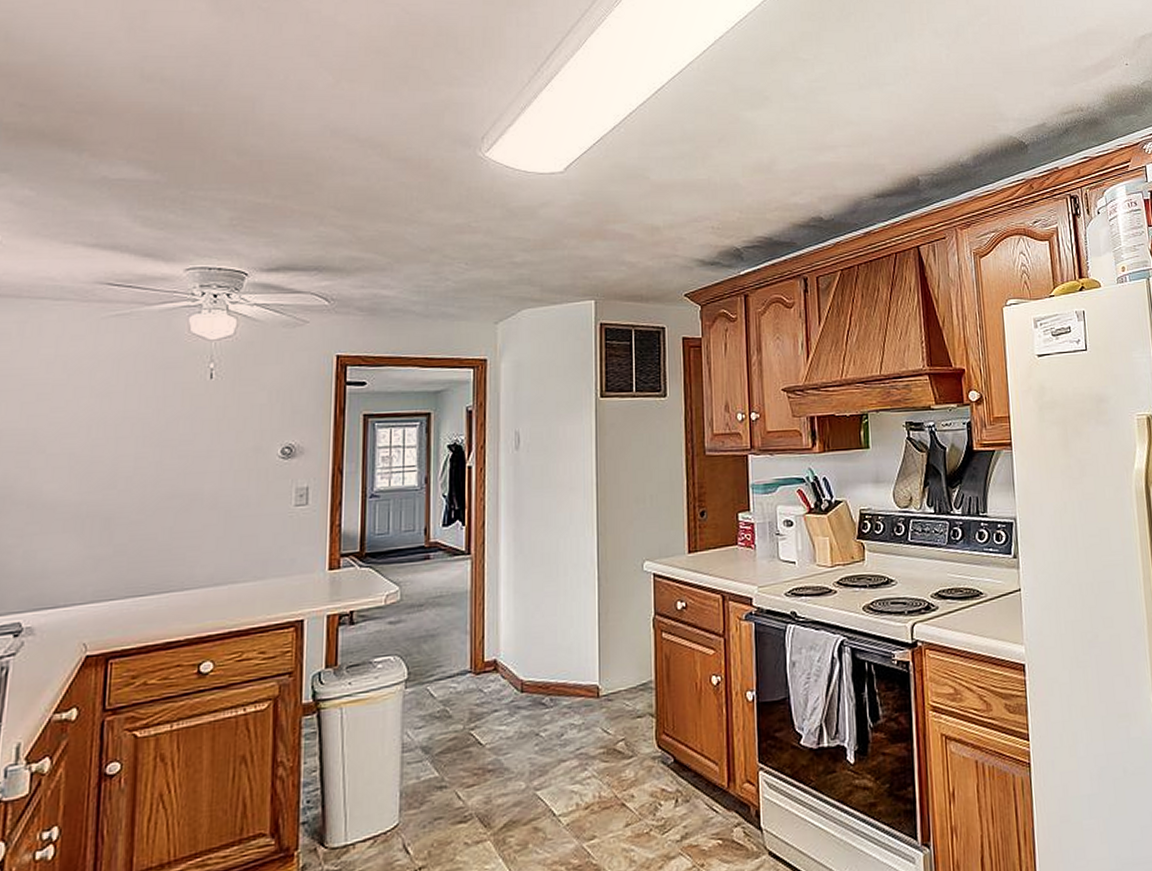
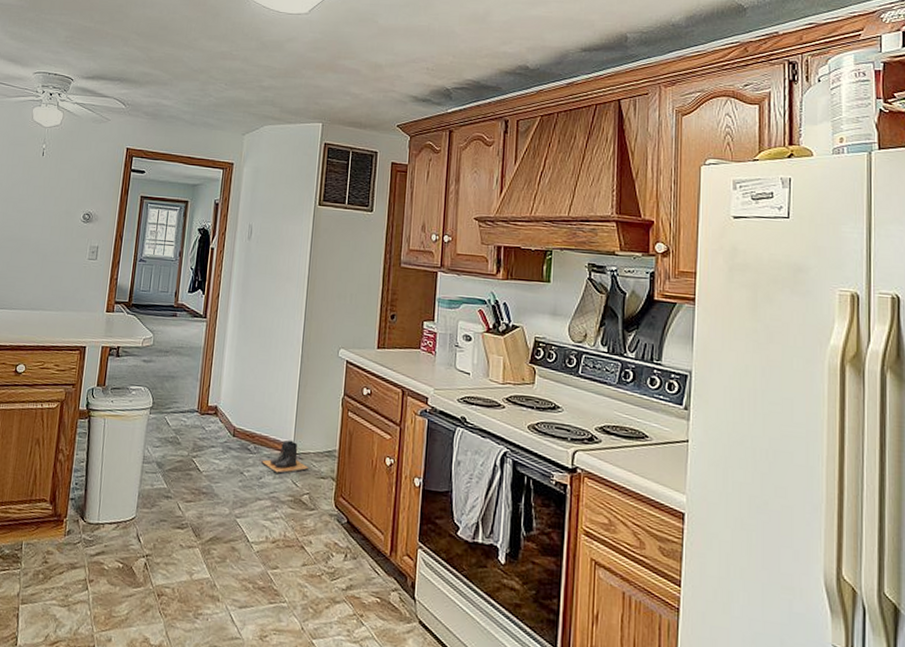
boots: none [561,680,621,725] -> present [261,440,308,474]

